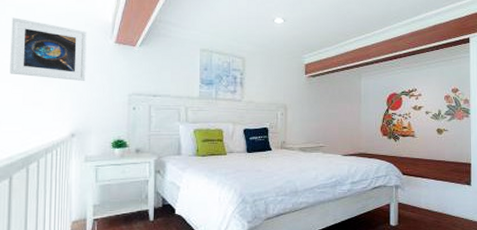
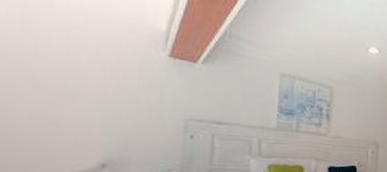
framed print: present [10,17,87,81] -> none [9,9,130,99]

